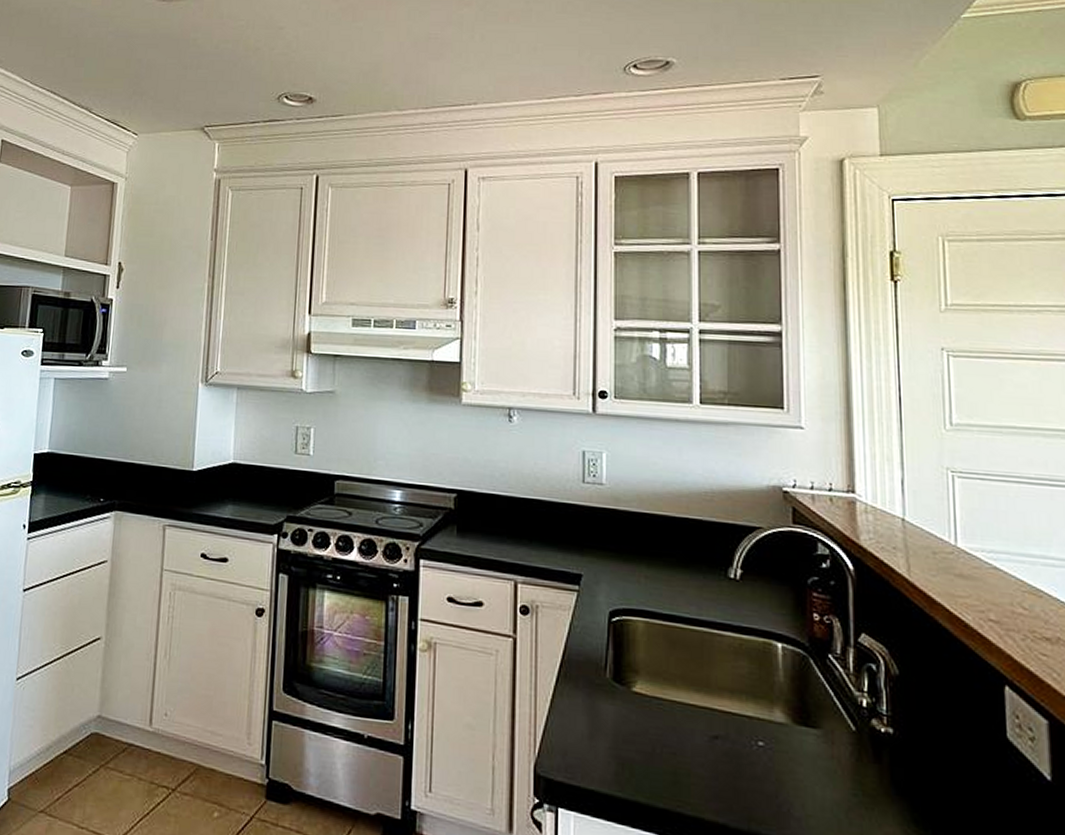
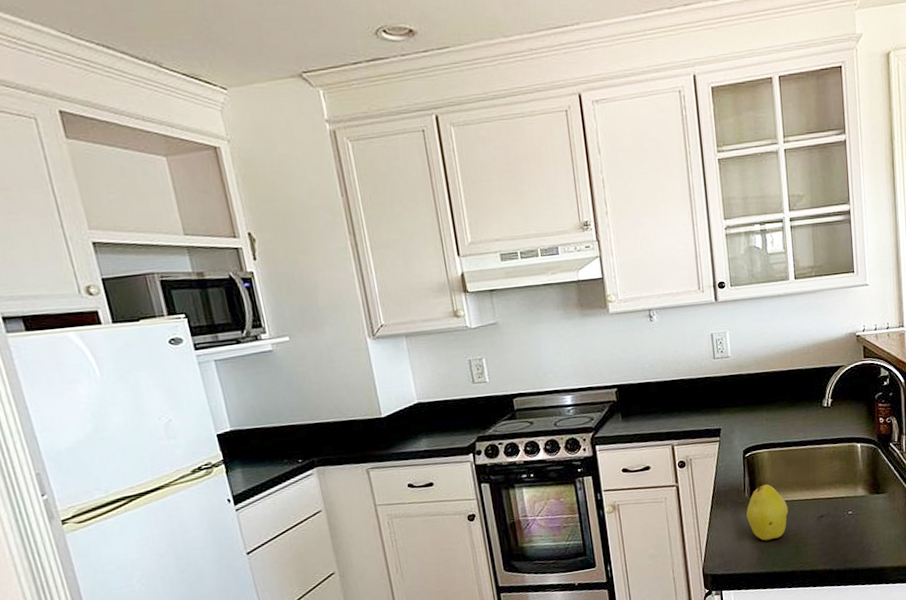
fruit: none [605,665,666,752] -> present [746,484,789,541]

